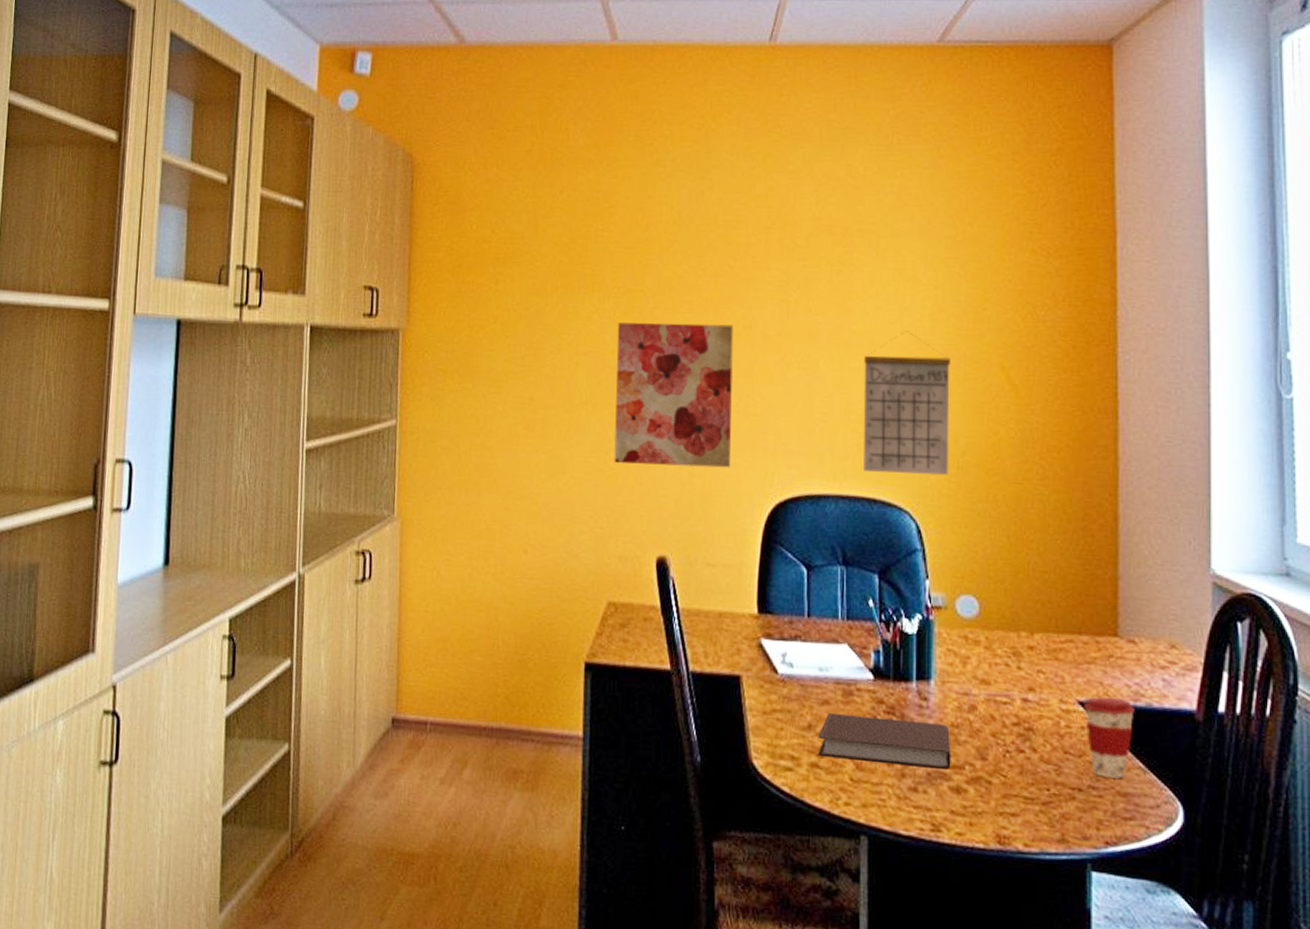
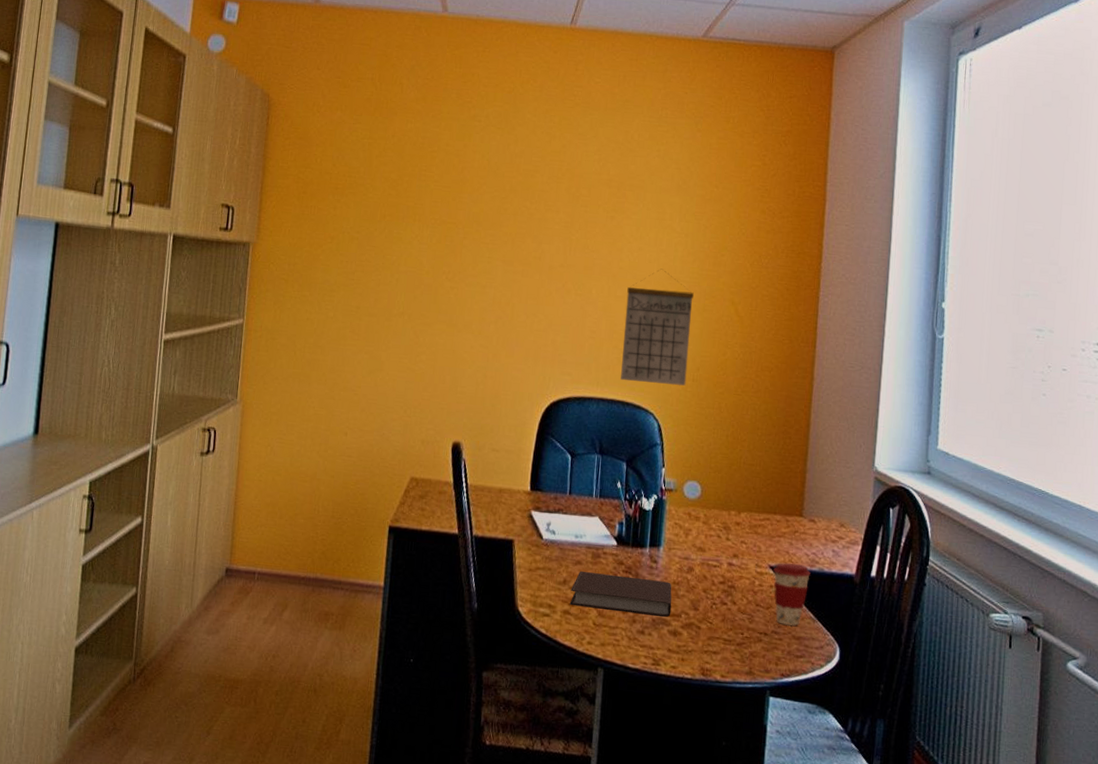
wall art: present [614,322,734,468] -> none [423,248,527,372]

